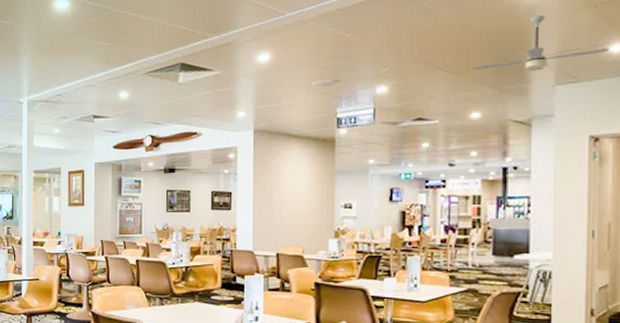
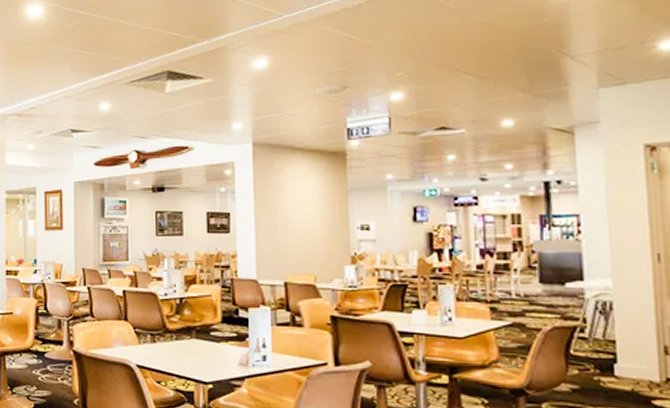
ceiling fan: present [473,16,608,71] -> none [500,11,658,73]

